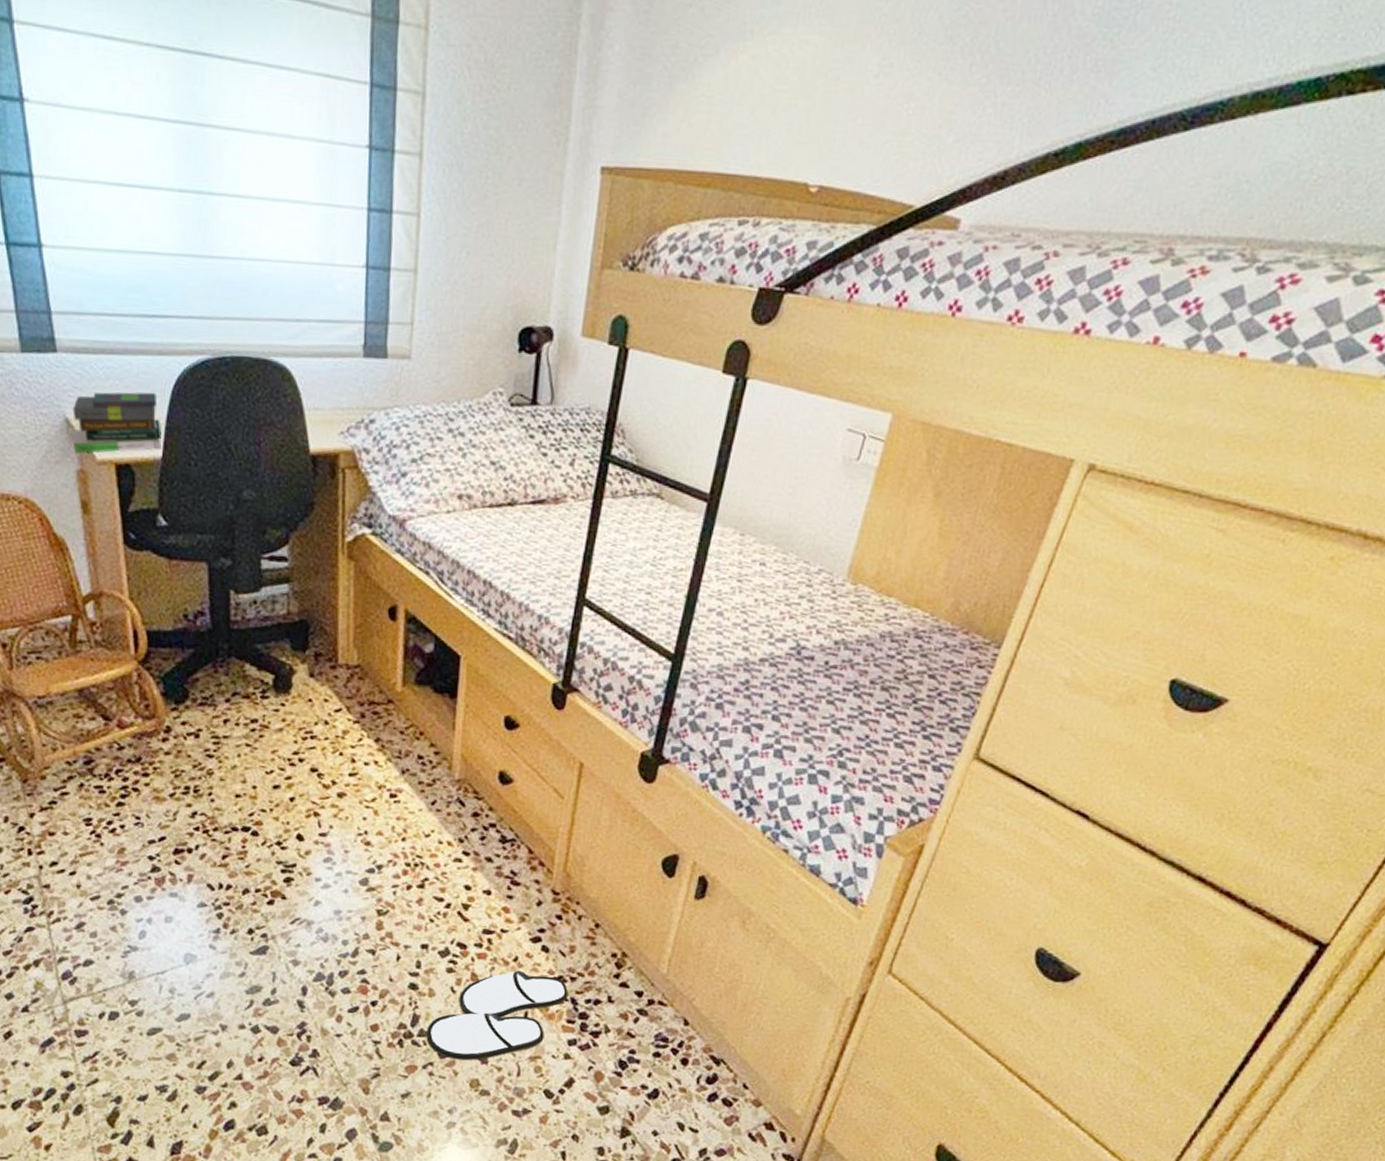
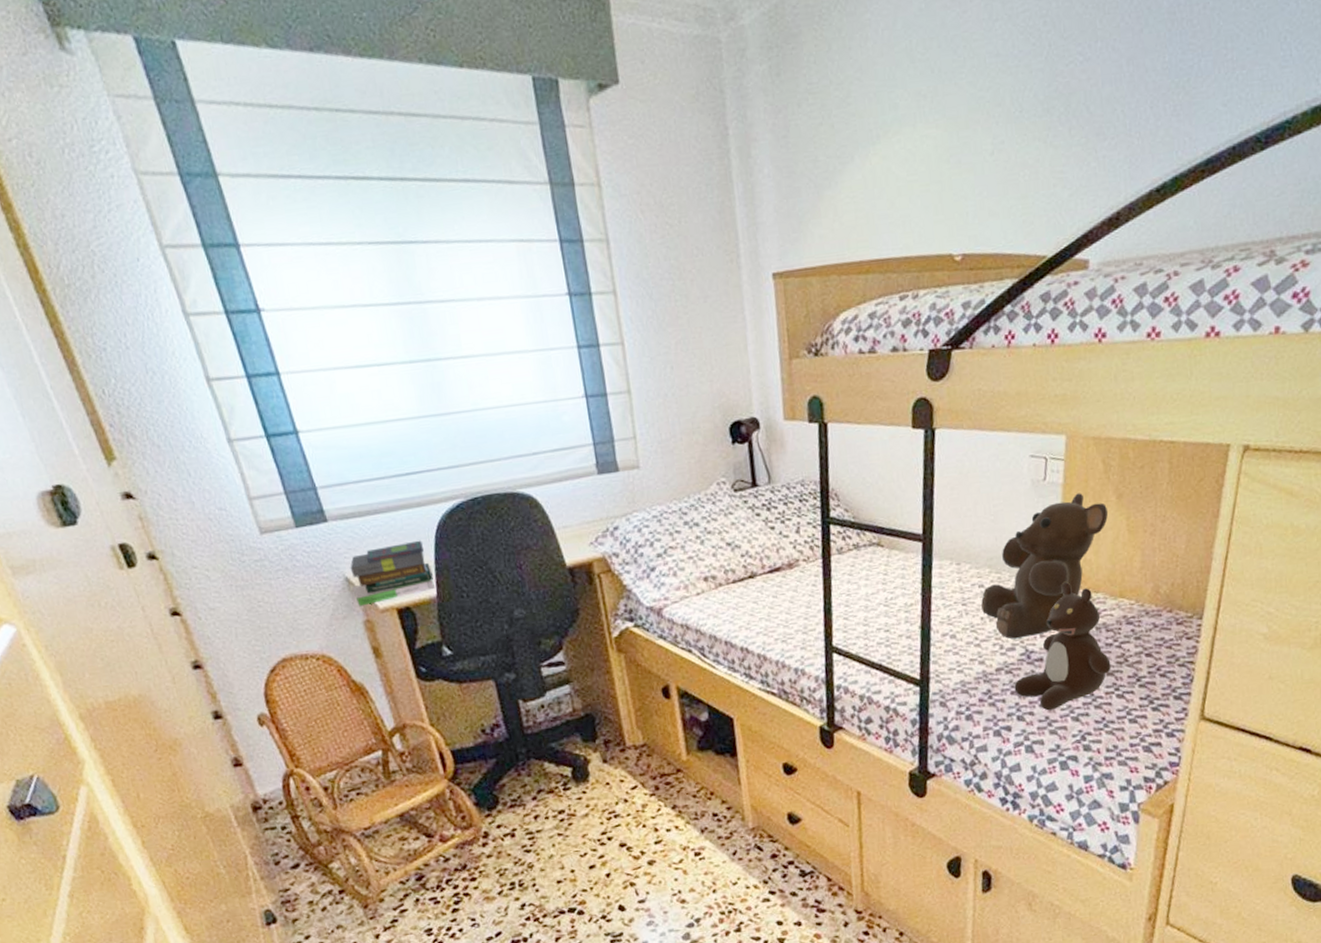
teddy bear: none [758,481,922,630] -> present [981,493,1109,639]
stuffed animal: none [775,577,889,717] -> present [1014,581,1111,711]

